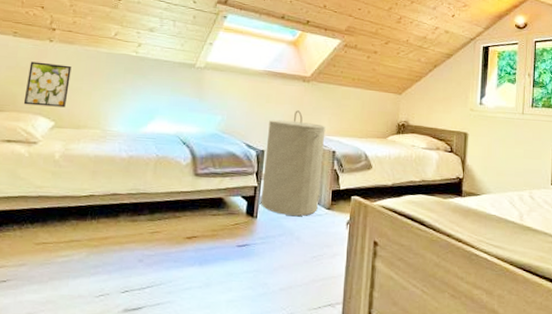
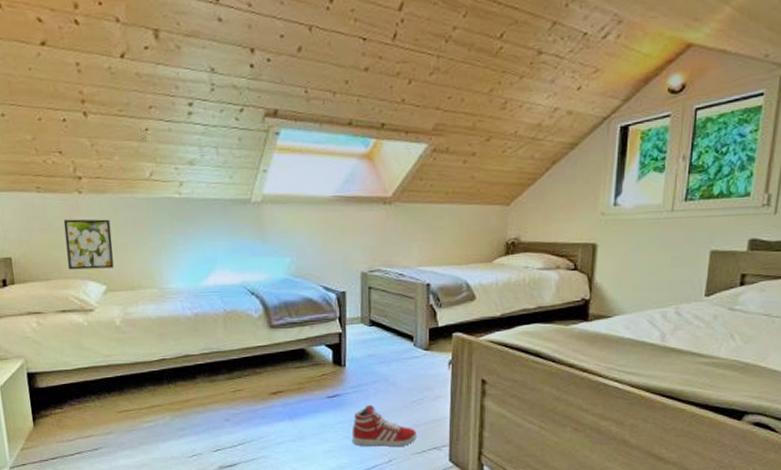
sneaker: none [254,256,314,301] -> present [352,404,417,447]
laundry hamper: present [261,110,326,216] -> none [347,240,416,361]

